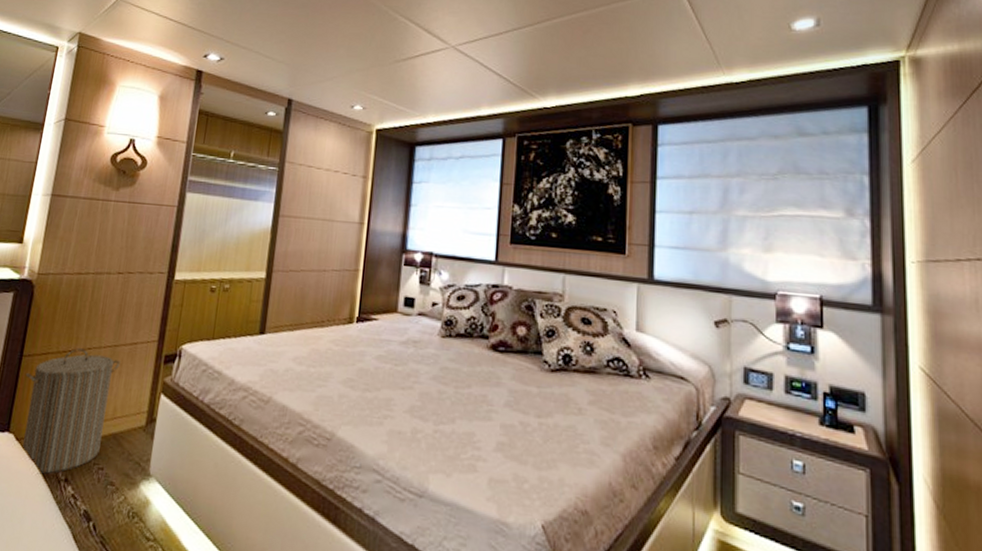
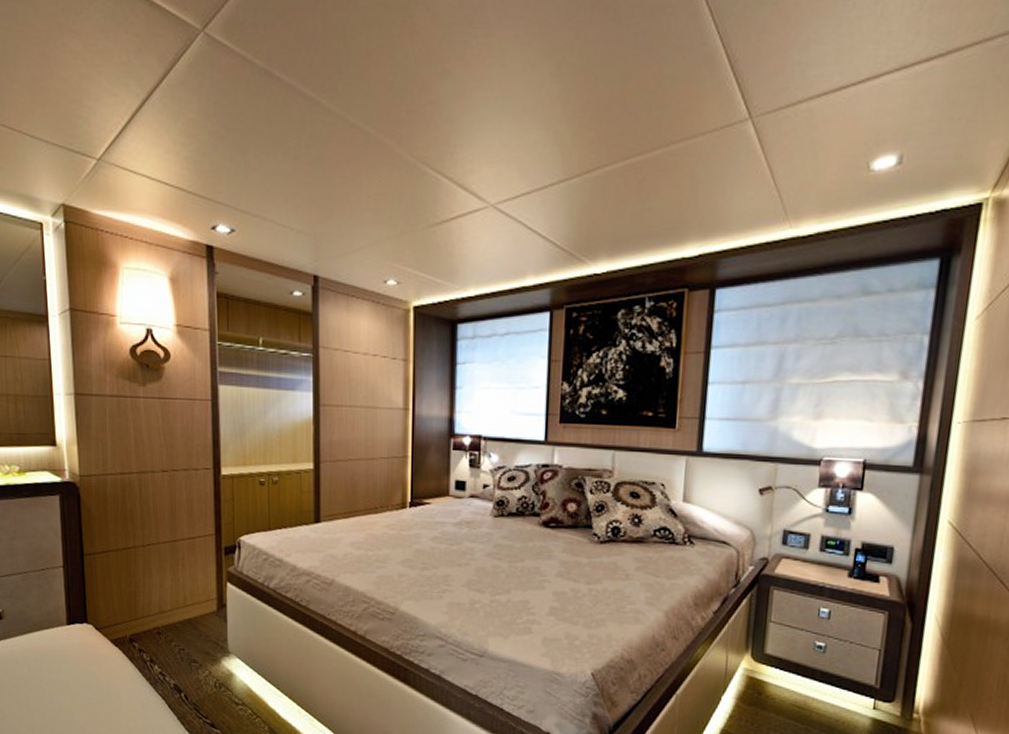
laundry hamper: present [22,348,120,475] -> none [90,545,182,657]

